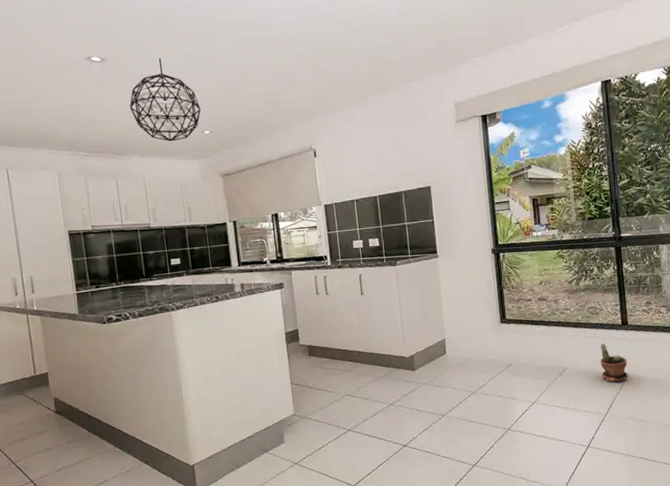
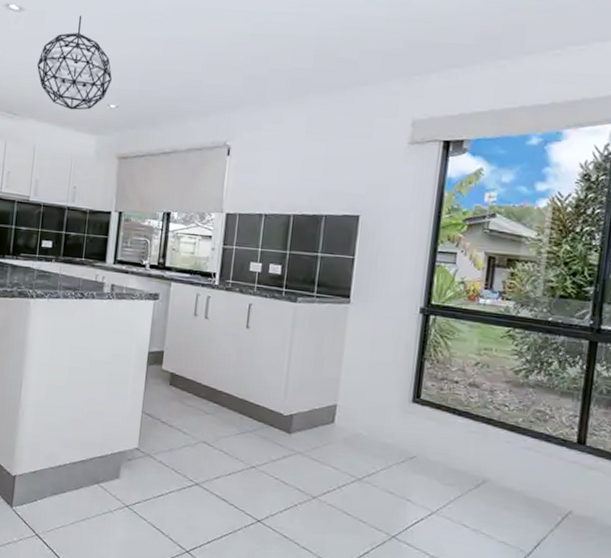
potted plant: present [600,343,628,383] -> none [534,460,575,518]

